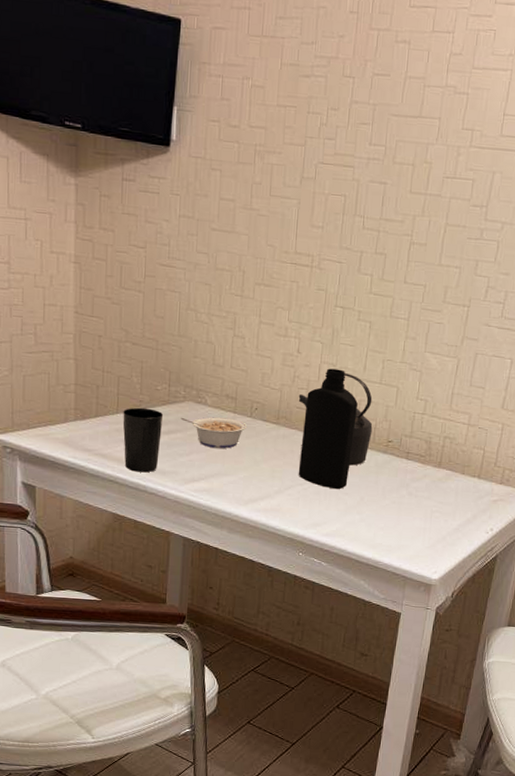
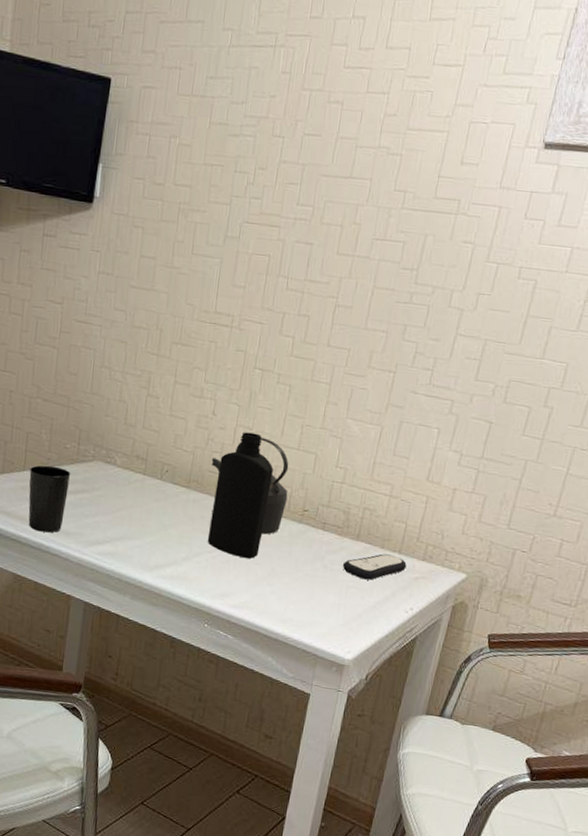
legume: present [181,416,248,449] -> none [88,477,157,512]
remote control: none [426,479,486,505] -> present [342,553,407,581]

